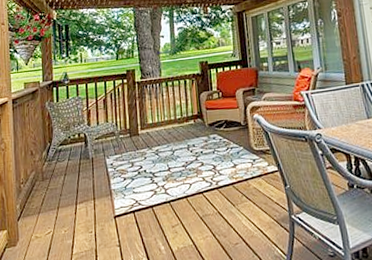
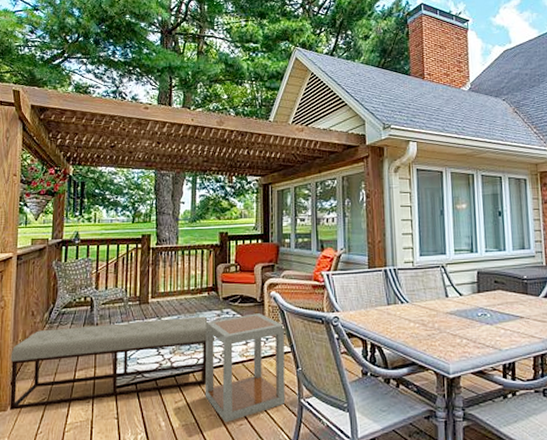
bench: none [15,143,201,245] -> present [10,316,208,410]
side table: none [194,136,277,243] -> present [205,313,286,423]

